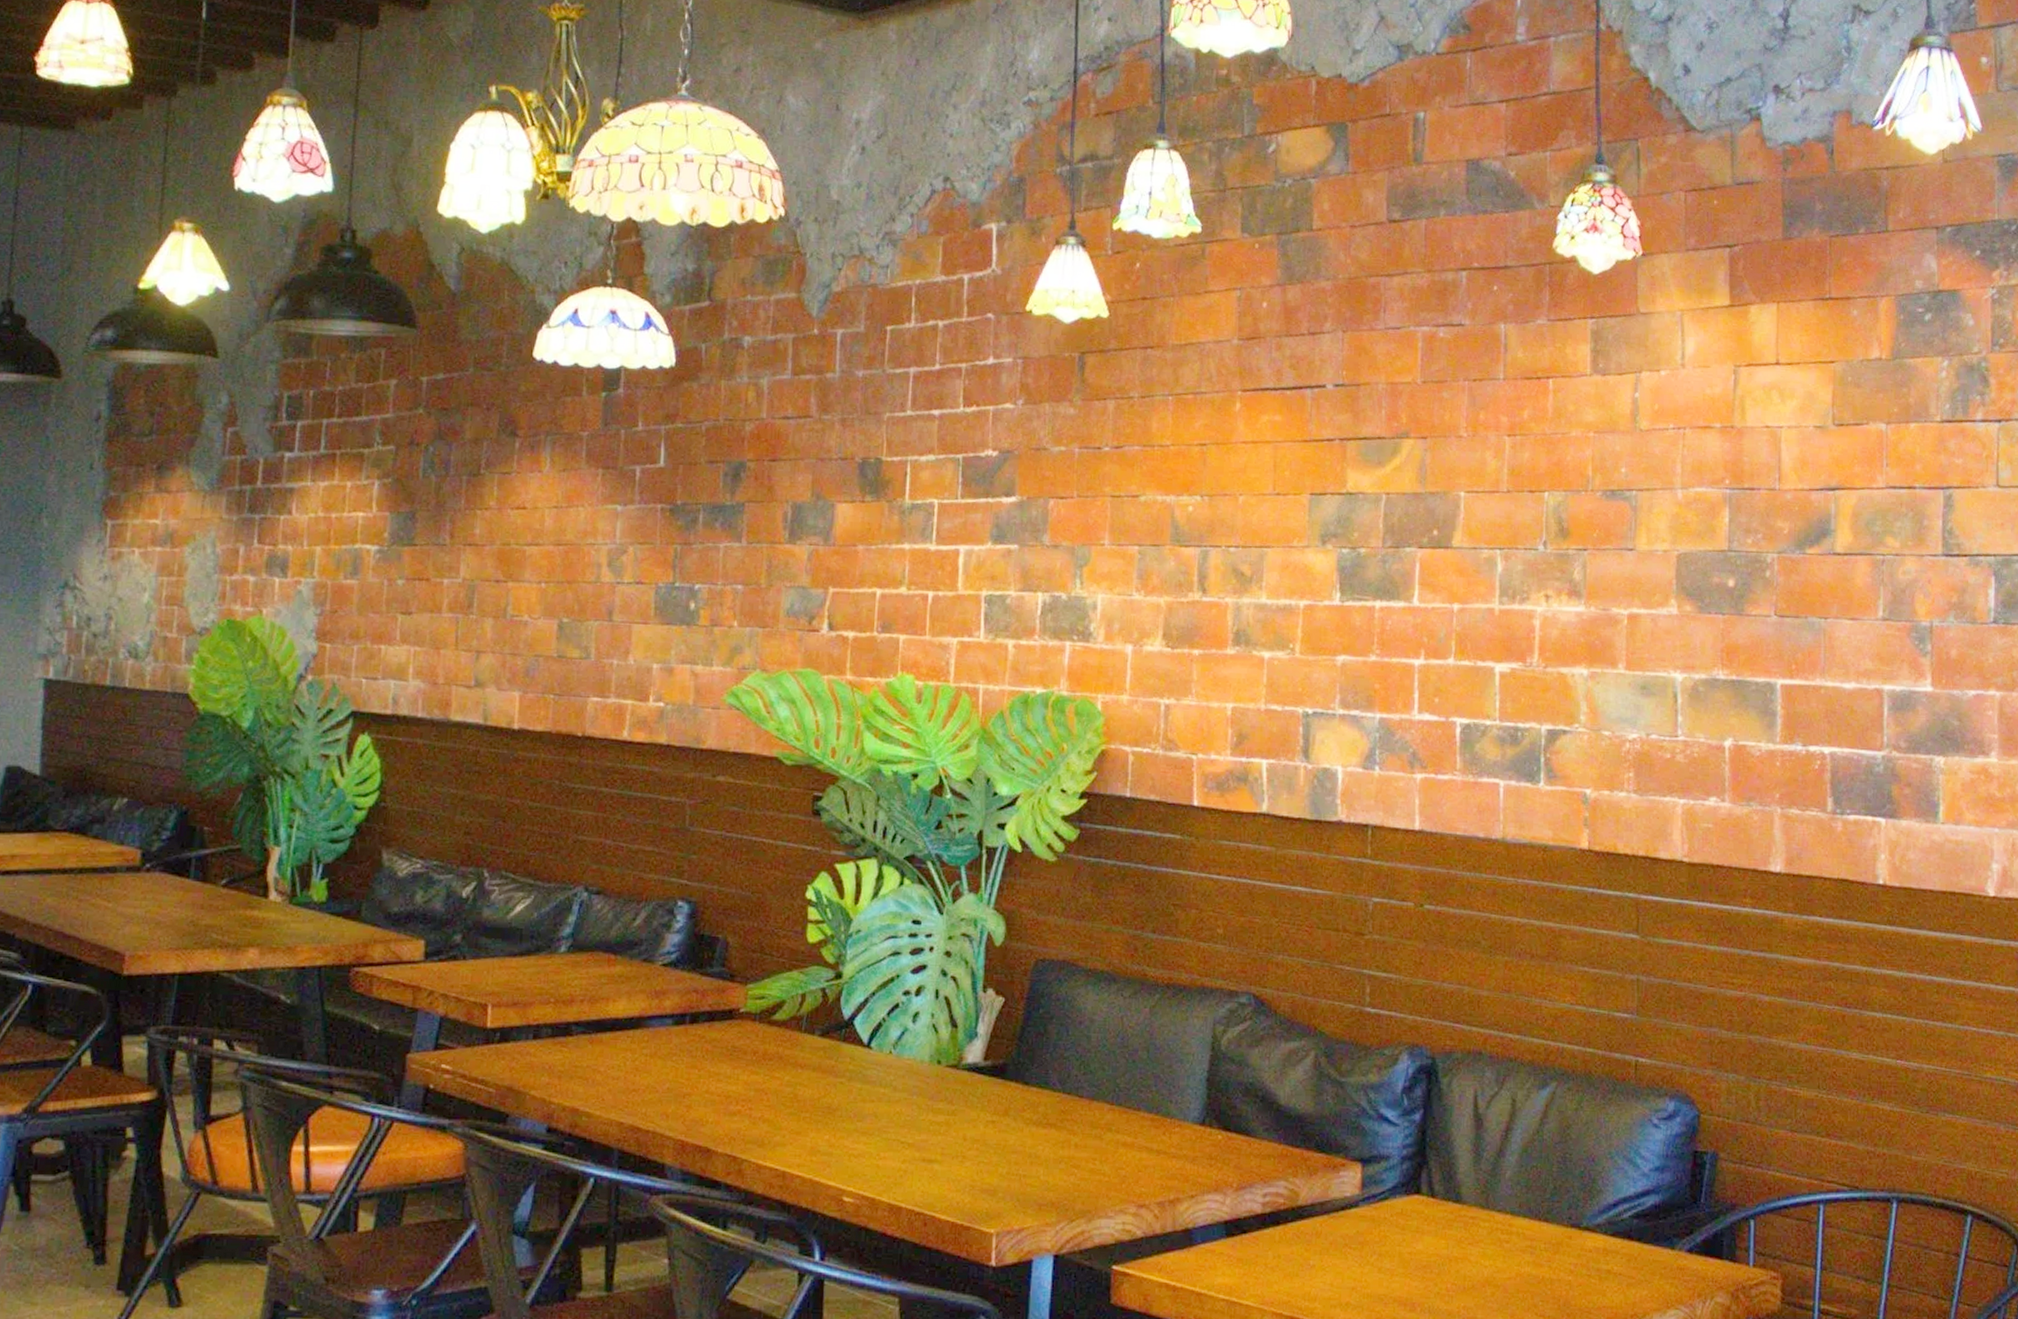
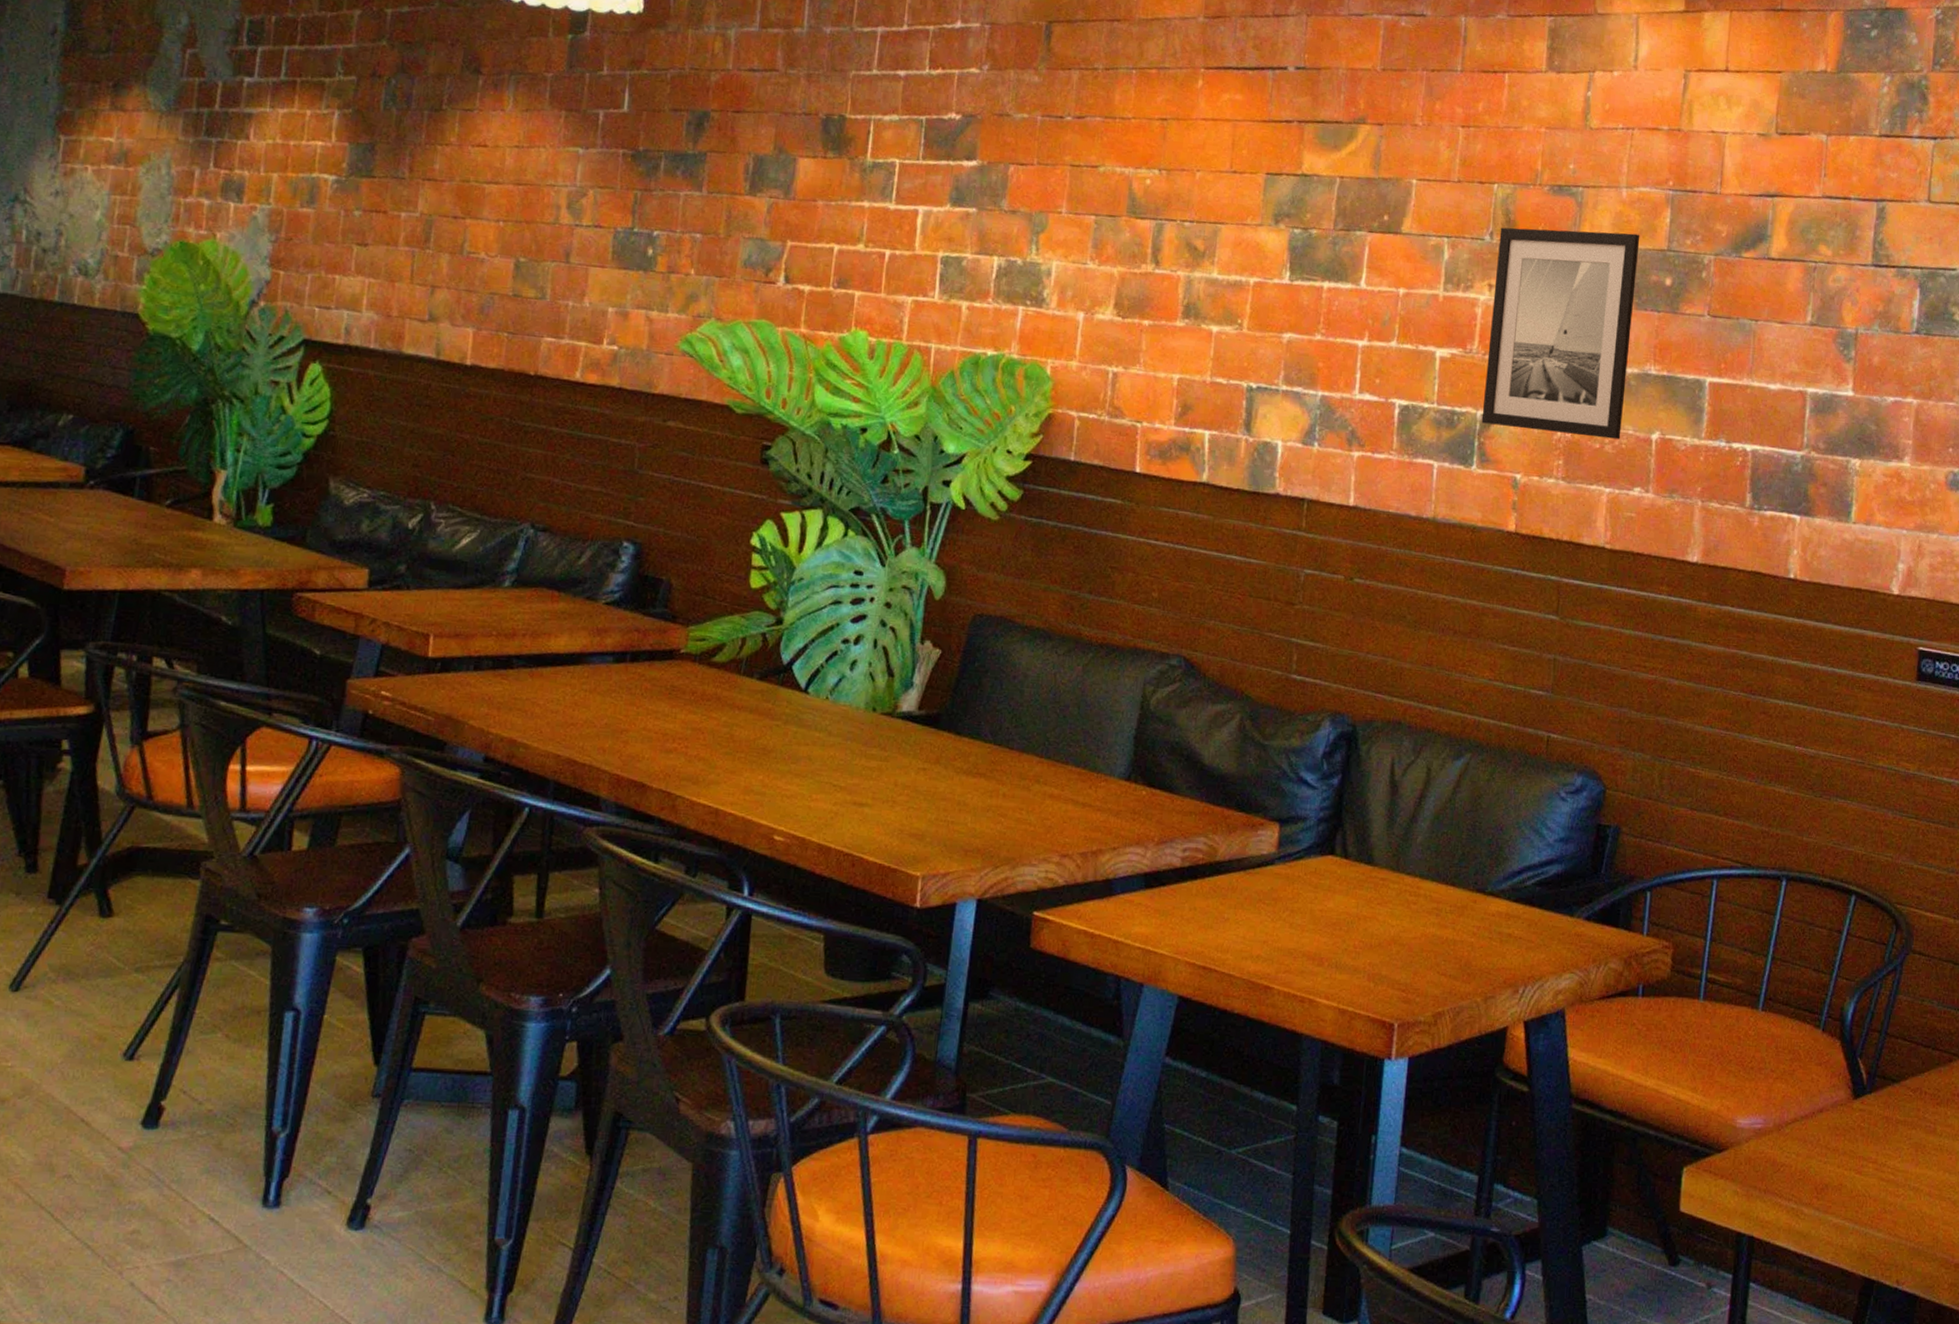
wall art: none [1546,535,1699,748] -> present [1481,227,1640,440]

